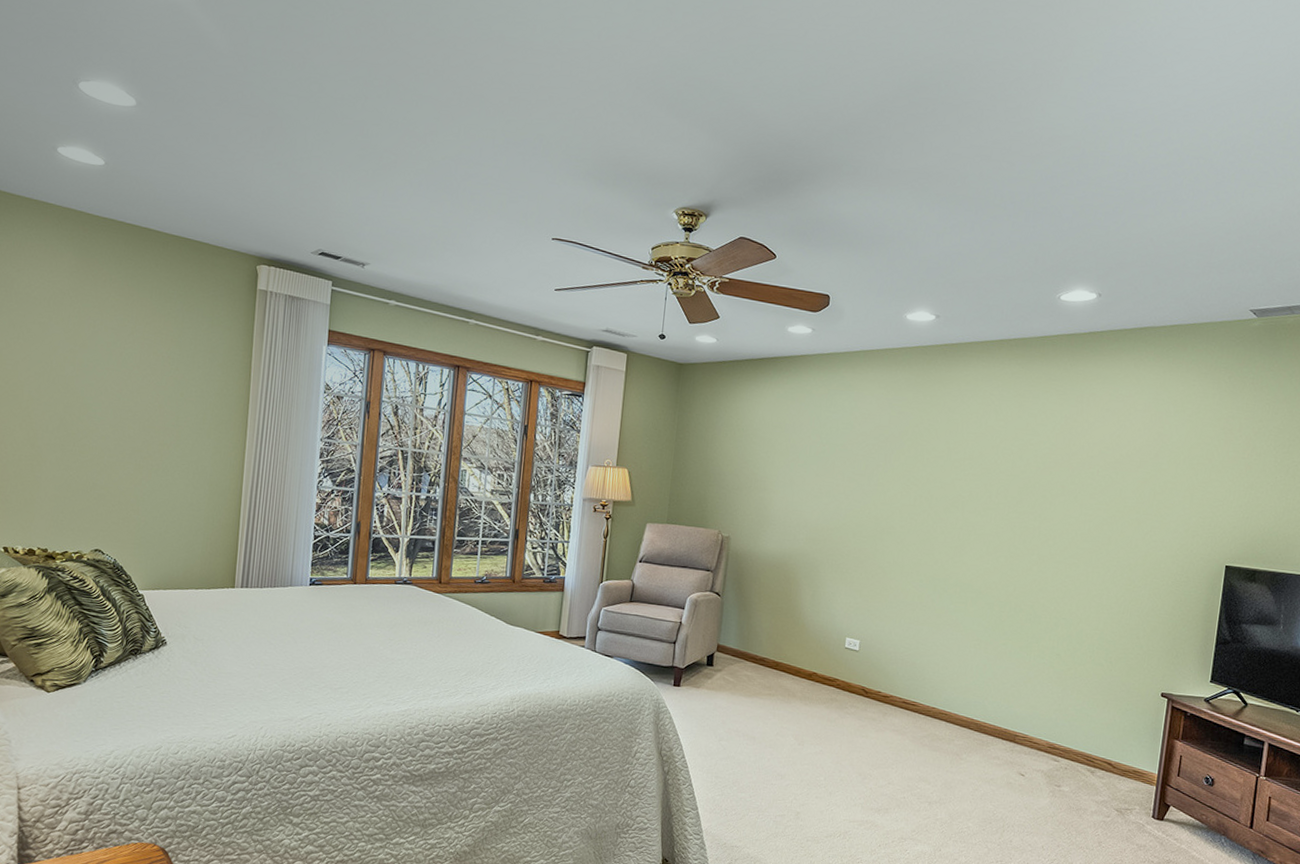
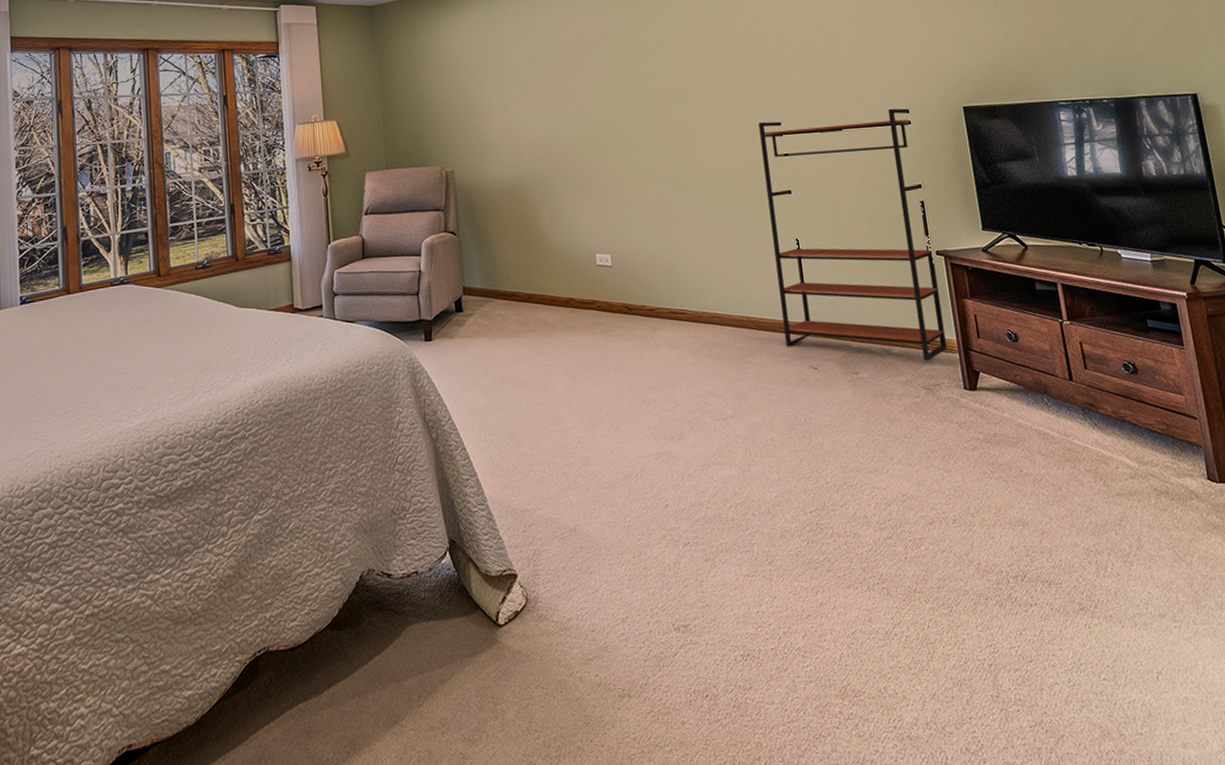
bookshelf: none [1001,544,1174,788] -> present [758,108,947,361]

